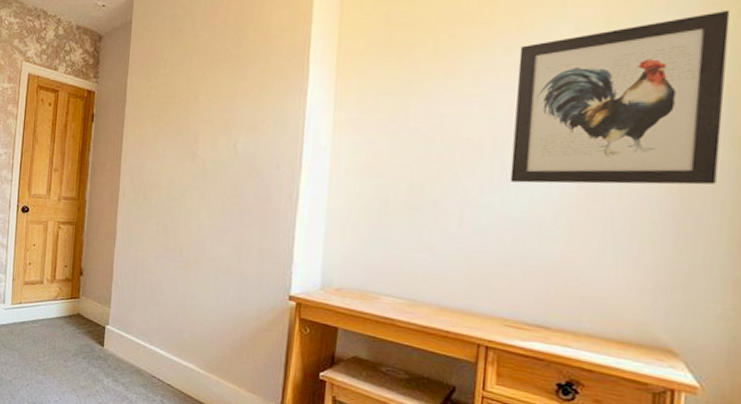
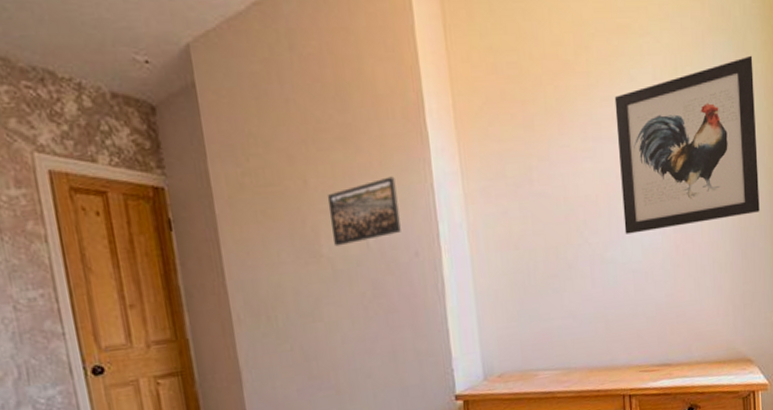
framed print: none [209,100,271,151] -> present [327,176,401,247]

